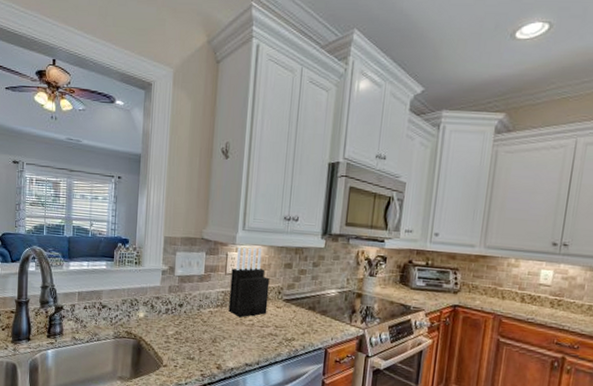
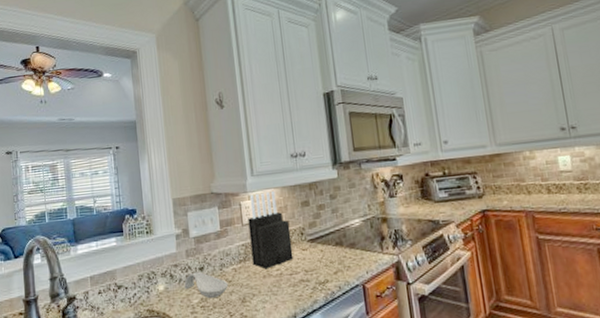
spoon rest: none [162,307,203,334] -> present [184,271,229,299]

